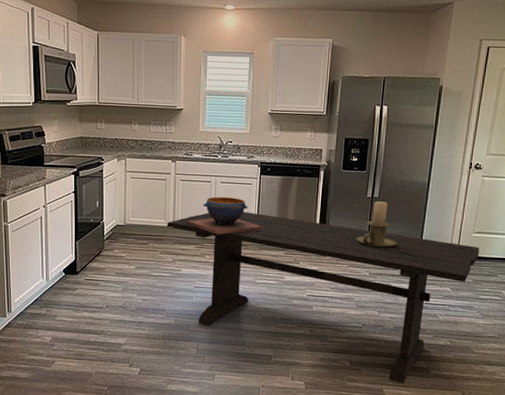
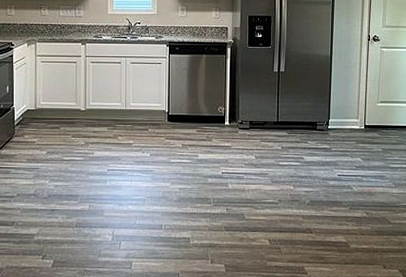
dining table: present [167,212,480,384] -> none [78,91,385,261]
decorative bowl: present [186,196,262,235] -> none [98,76,173,115]
candle holder: present [355,201,398,248] -> none [266,76,307,121]

